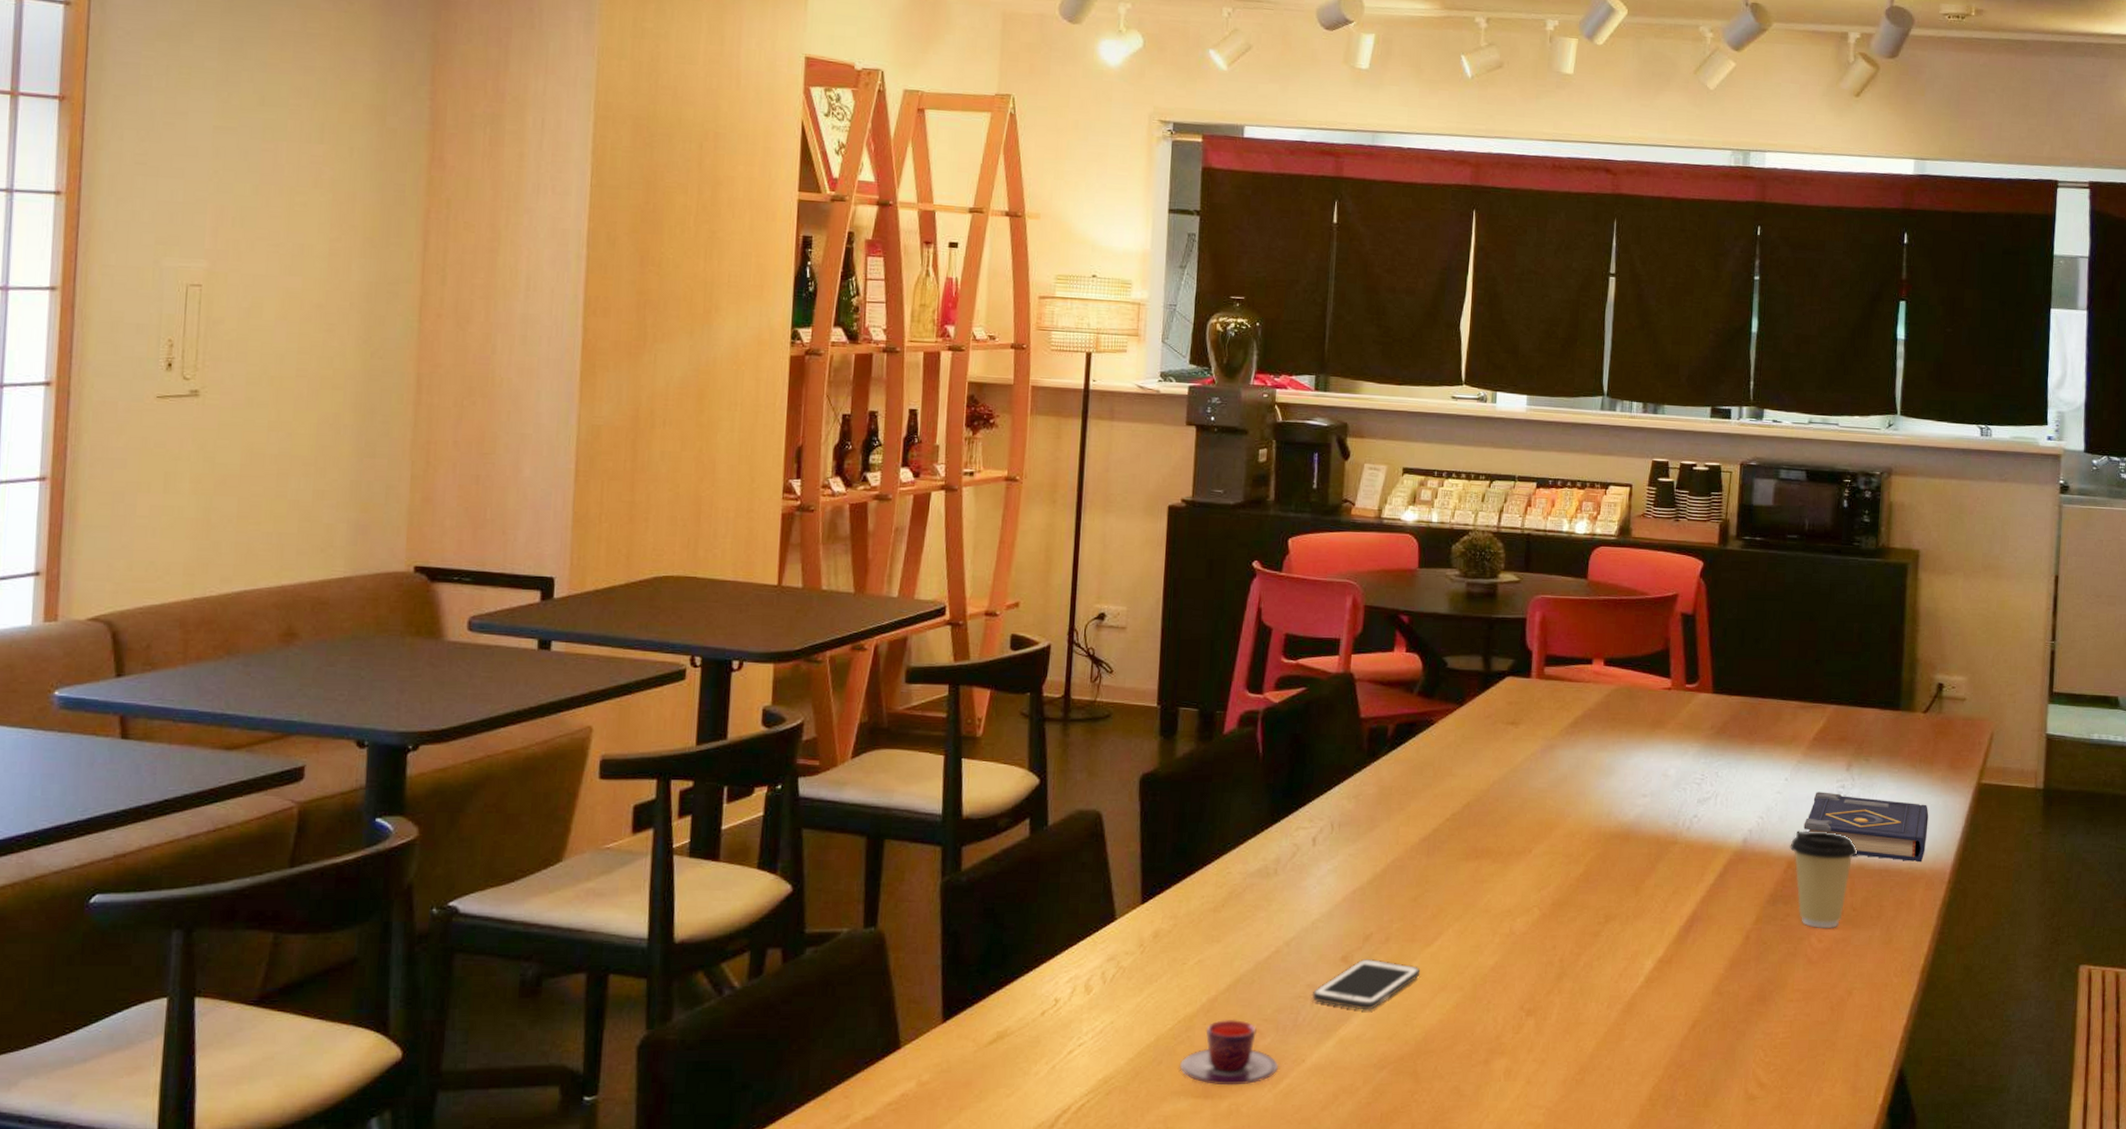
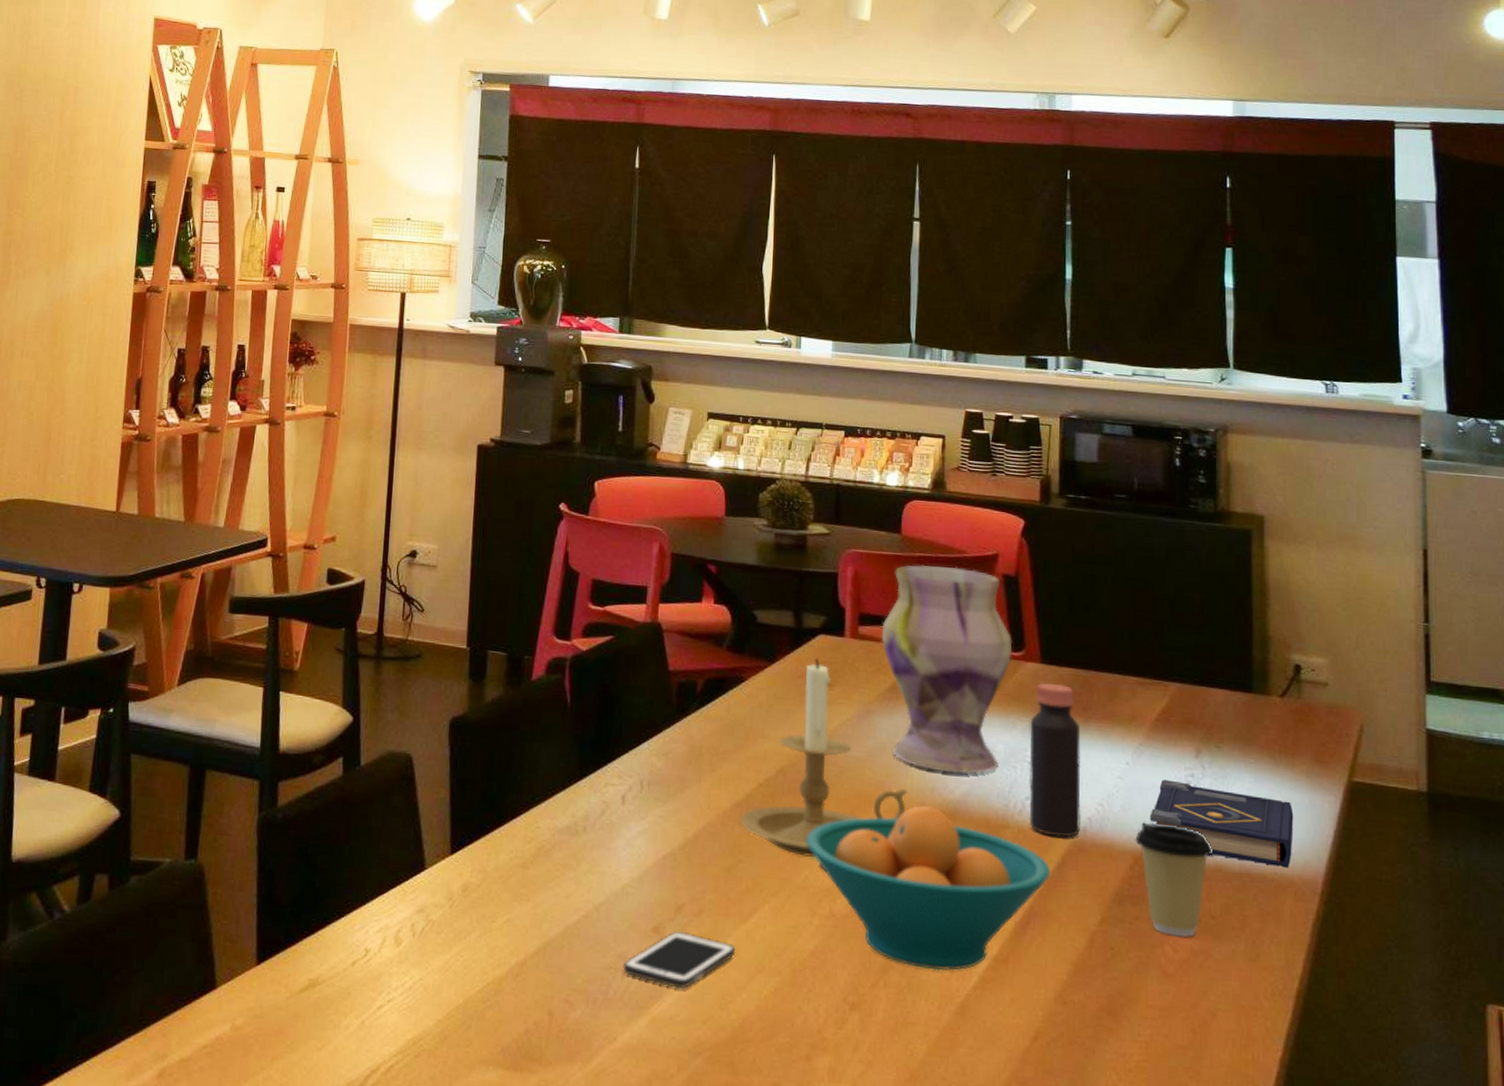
teacup: present [1180,1019,1278,1086] -> none [489,985,589,1060]
candle holder: none [1427,699,1586,882] -> present [740,658,908,857]
fruit bowl: none [1489,829,1714,975] -> present [806,805,1051,971]
vase: none [1565,607,1688,798] -> present [881,564,1013,774]
bottle: none [1696,711,1746,849] -> present [1029,683,1081,838]

